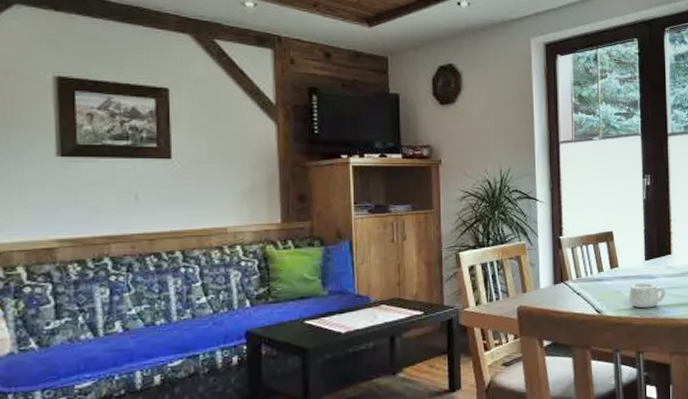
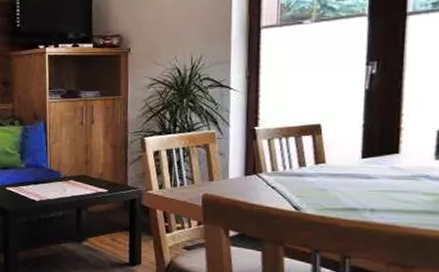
teacup: present [629,283,666,309] -> none [336,183,388,211]

